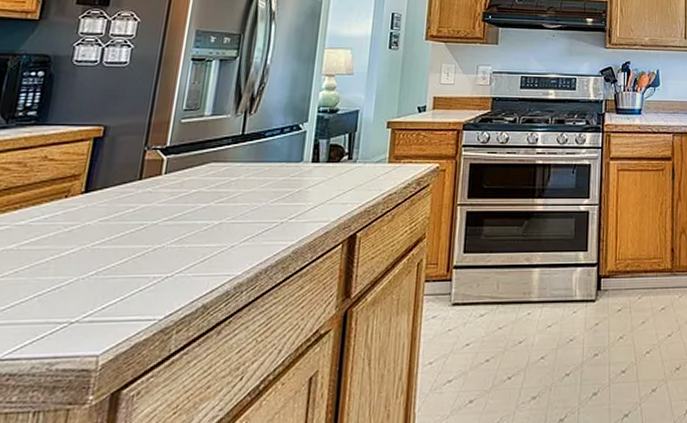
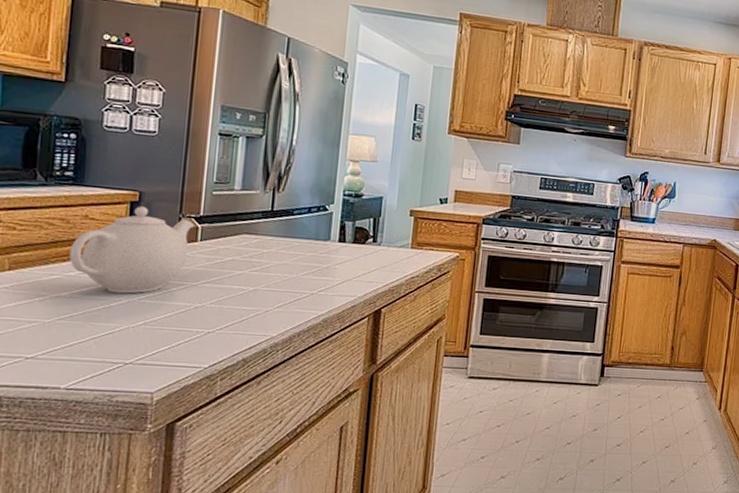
teapot: none [21,142,159,240] -> present [69,206,194,294]

